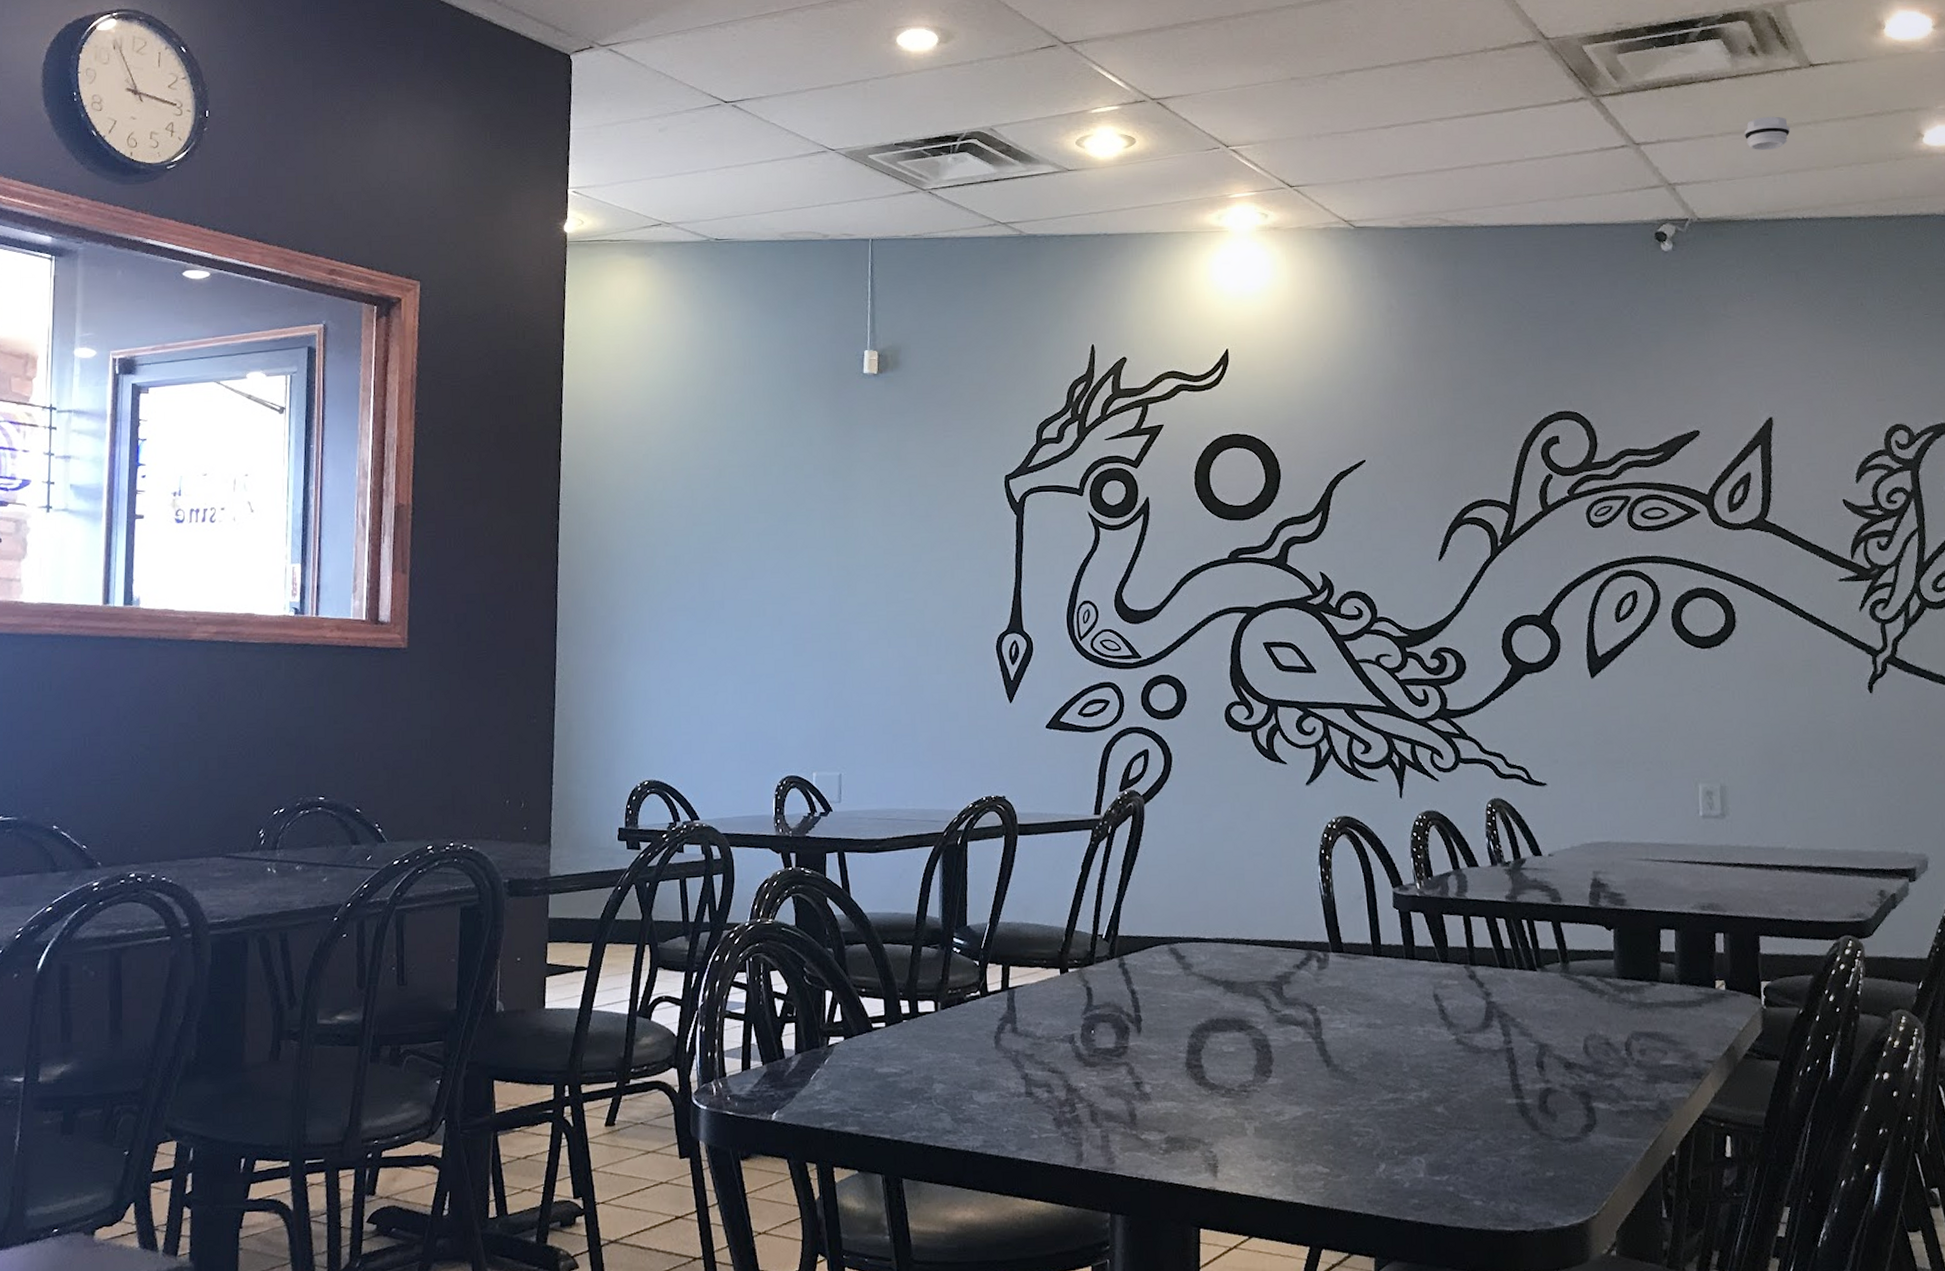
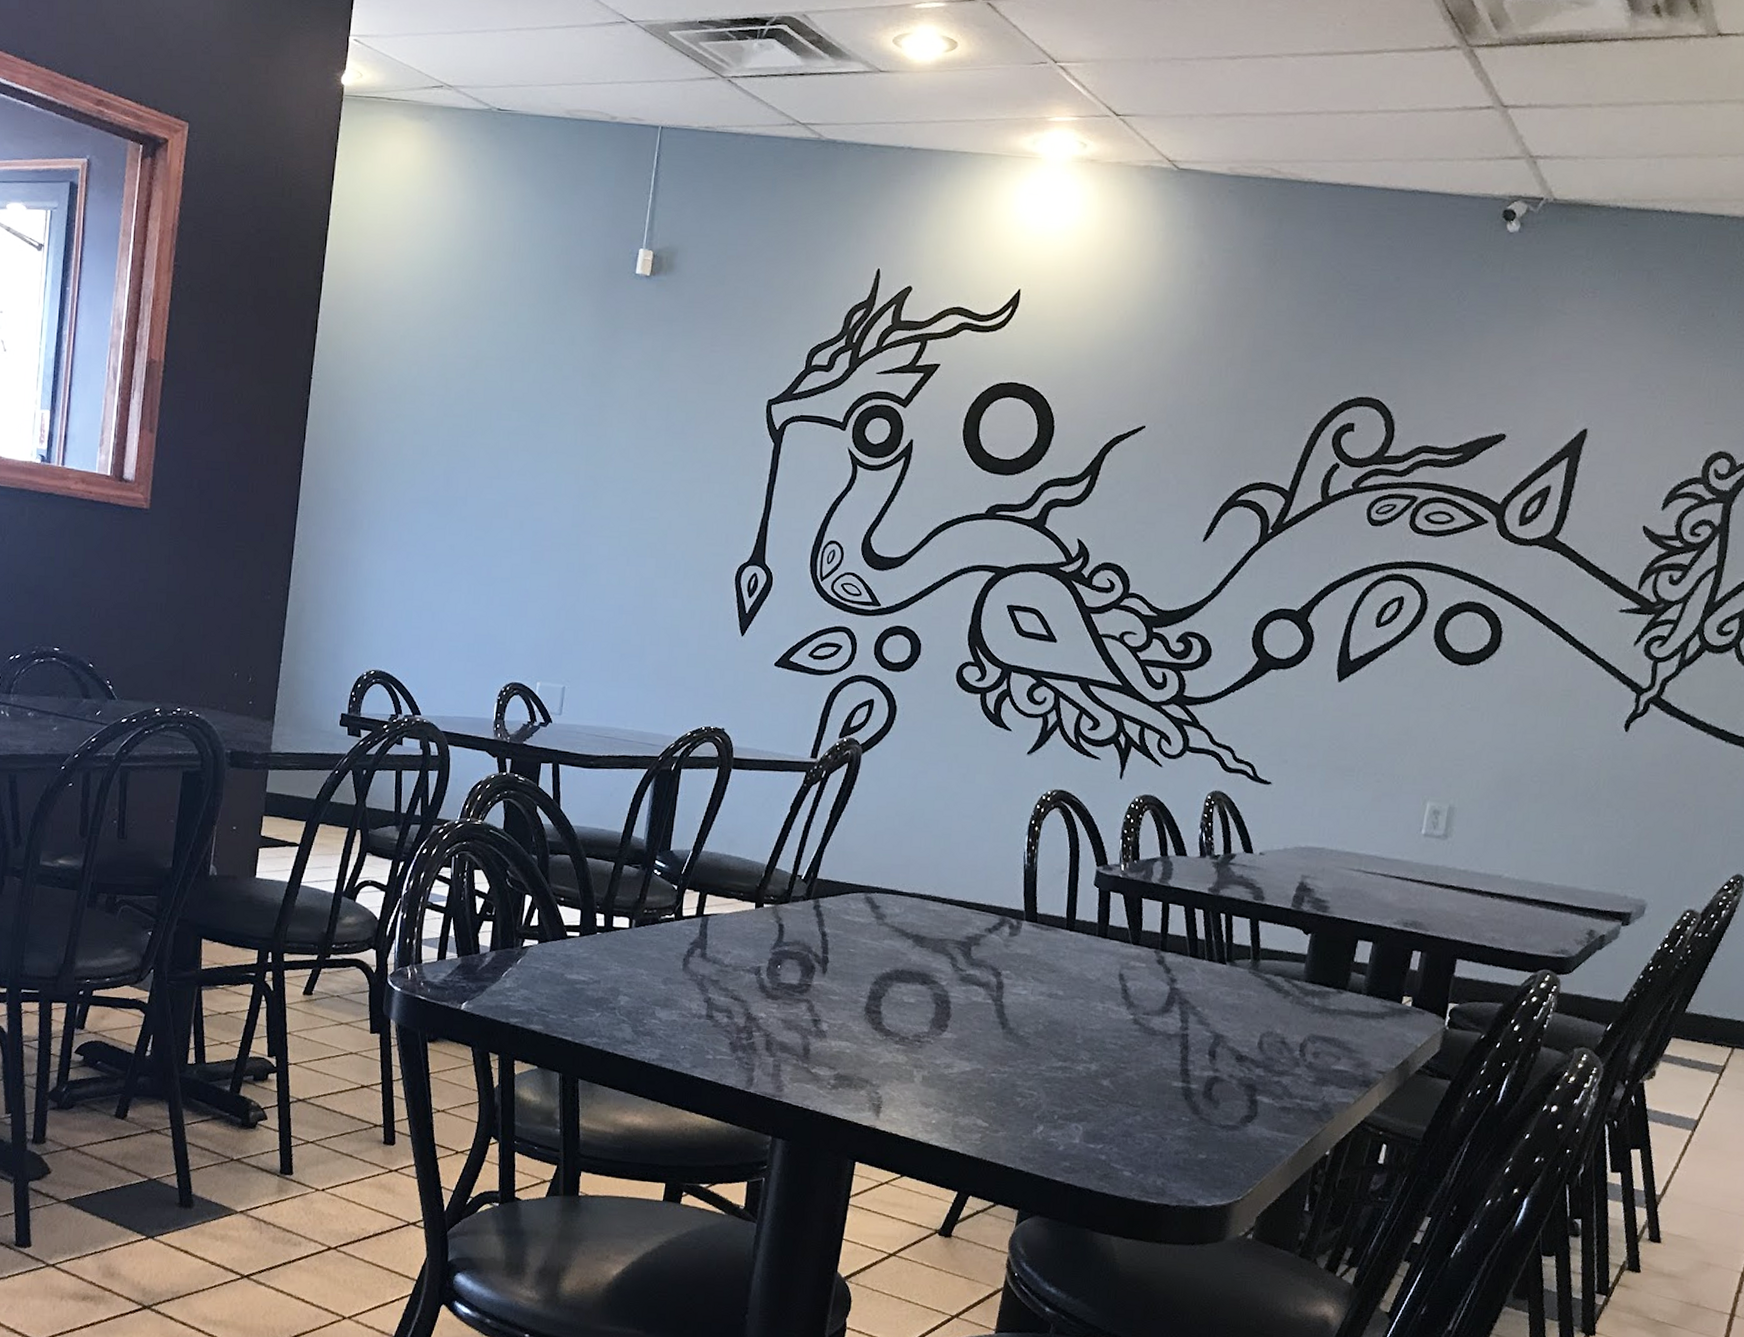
smoke detector: present [1744,116,1791,150] -> none [1625,89,1680,129]

